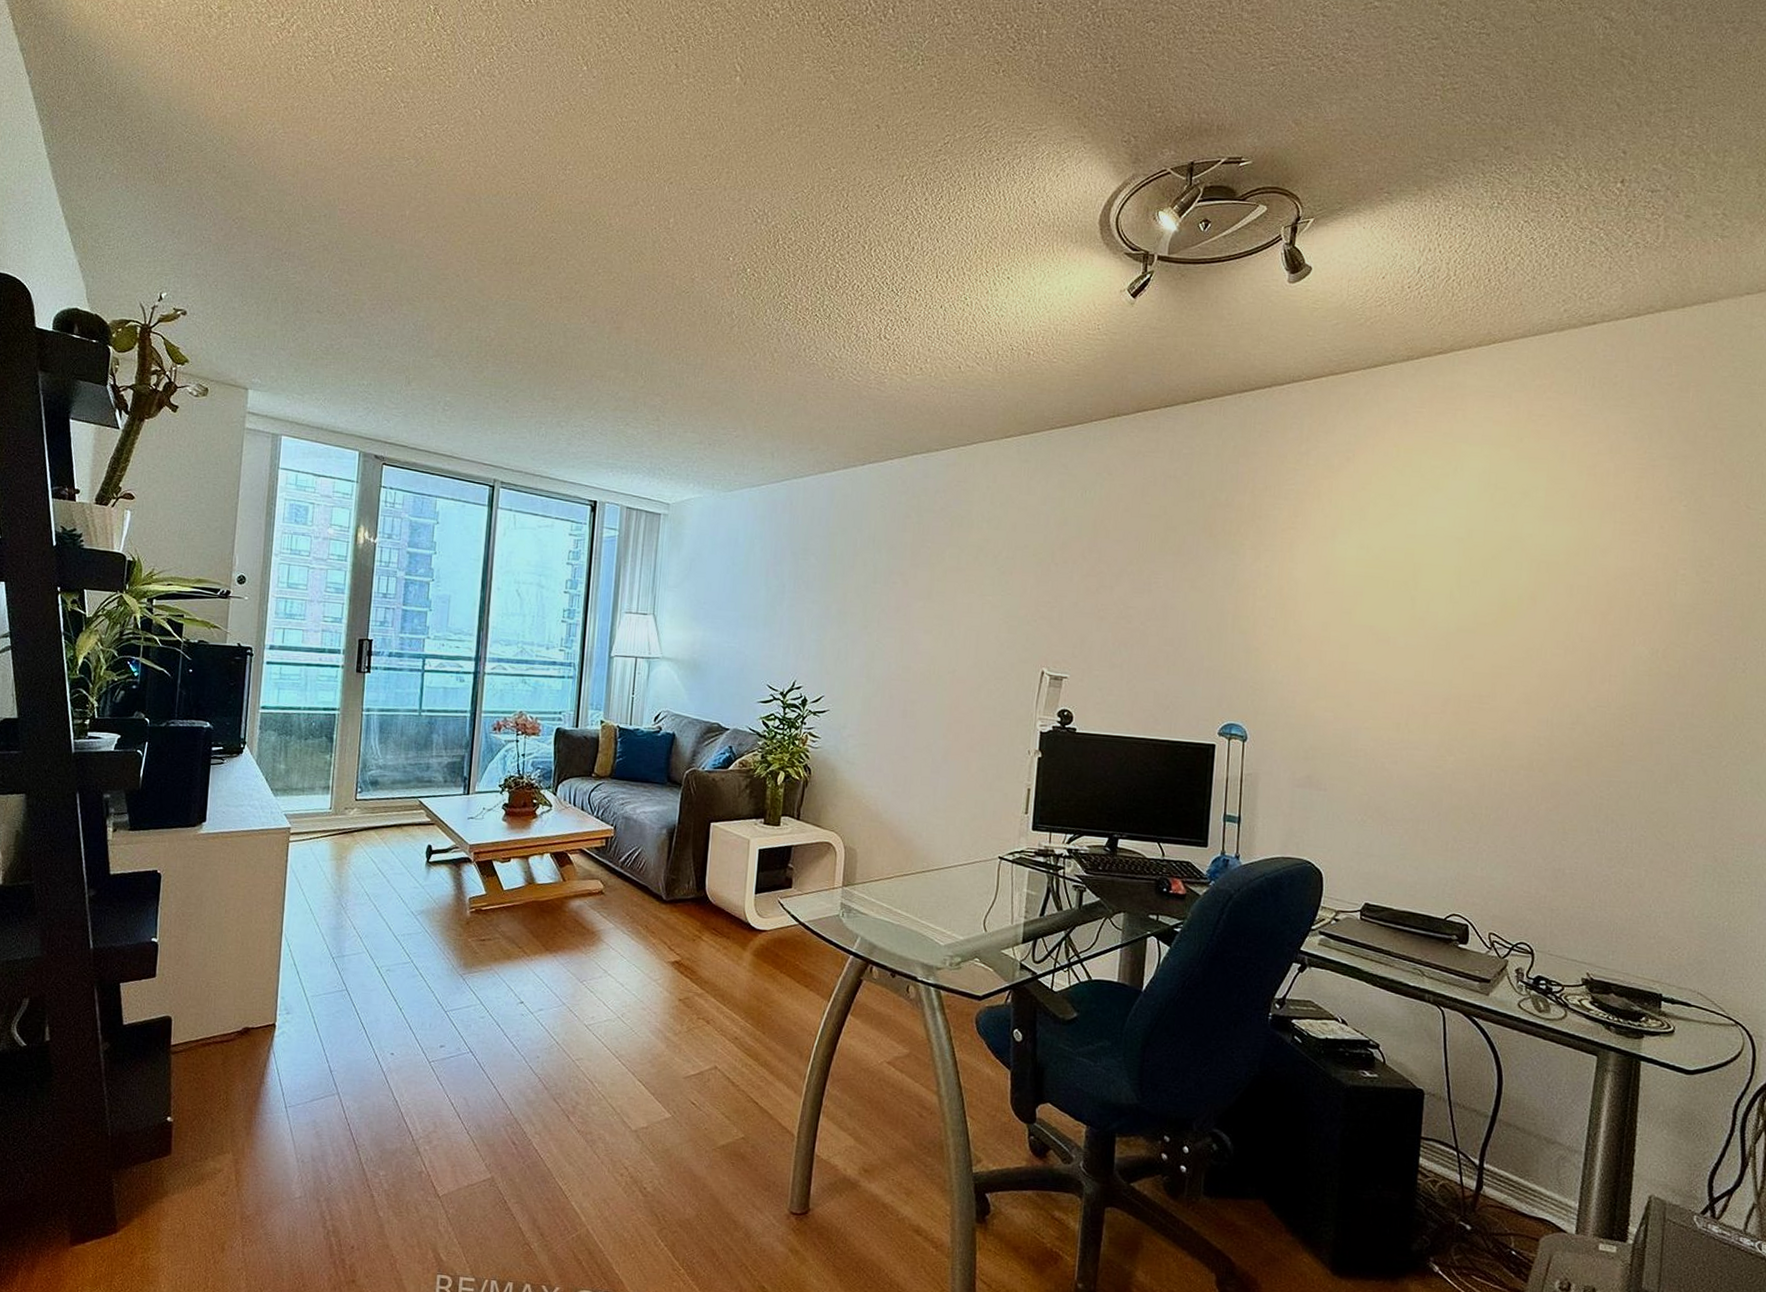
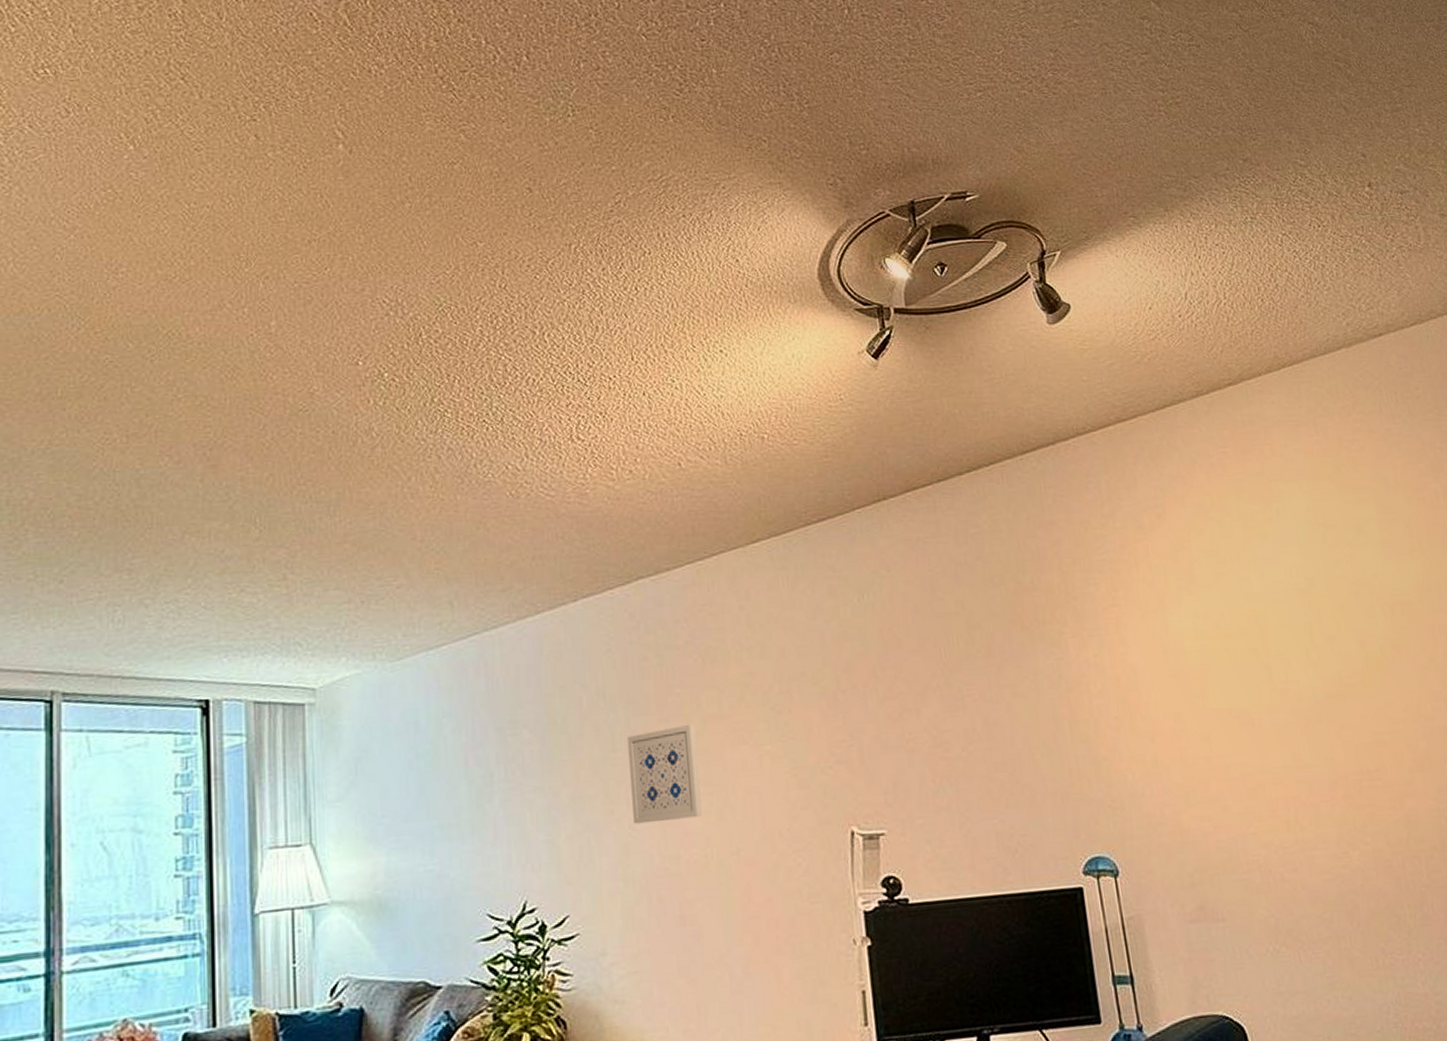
wall art: none [881,571,938,642] -> present [627,724,702,824]

